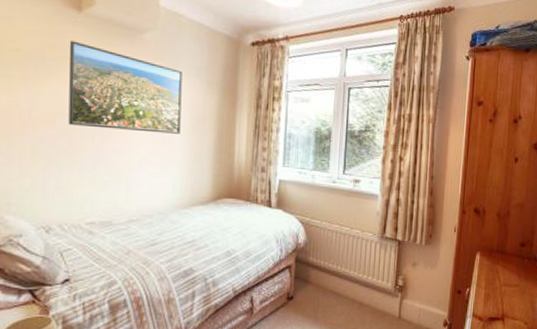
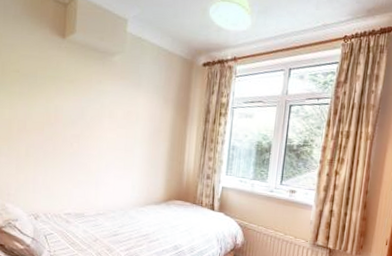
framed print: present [68,41,183,134] -> none [53,63,144,143]

